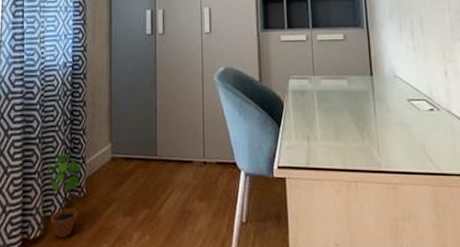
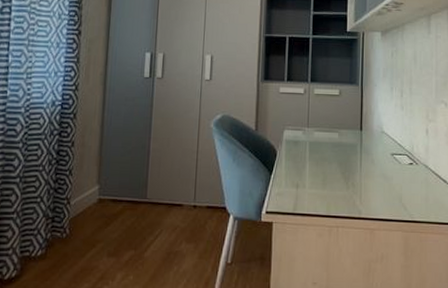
potted plant: present [47,153,81,239] -> none [27,194,64,279]

